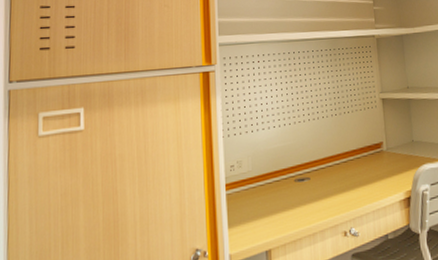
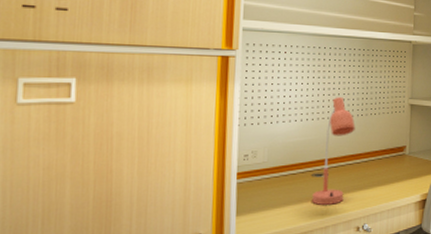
desk lamp: none [297,99,331,211] -> present [312,97,355,205]

